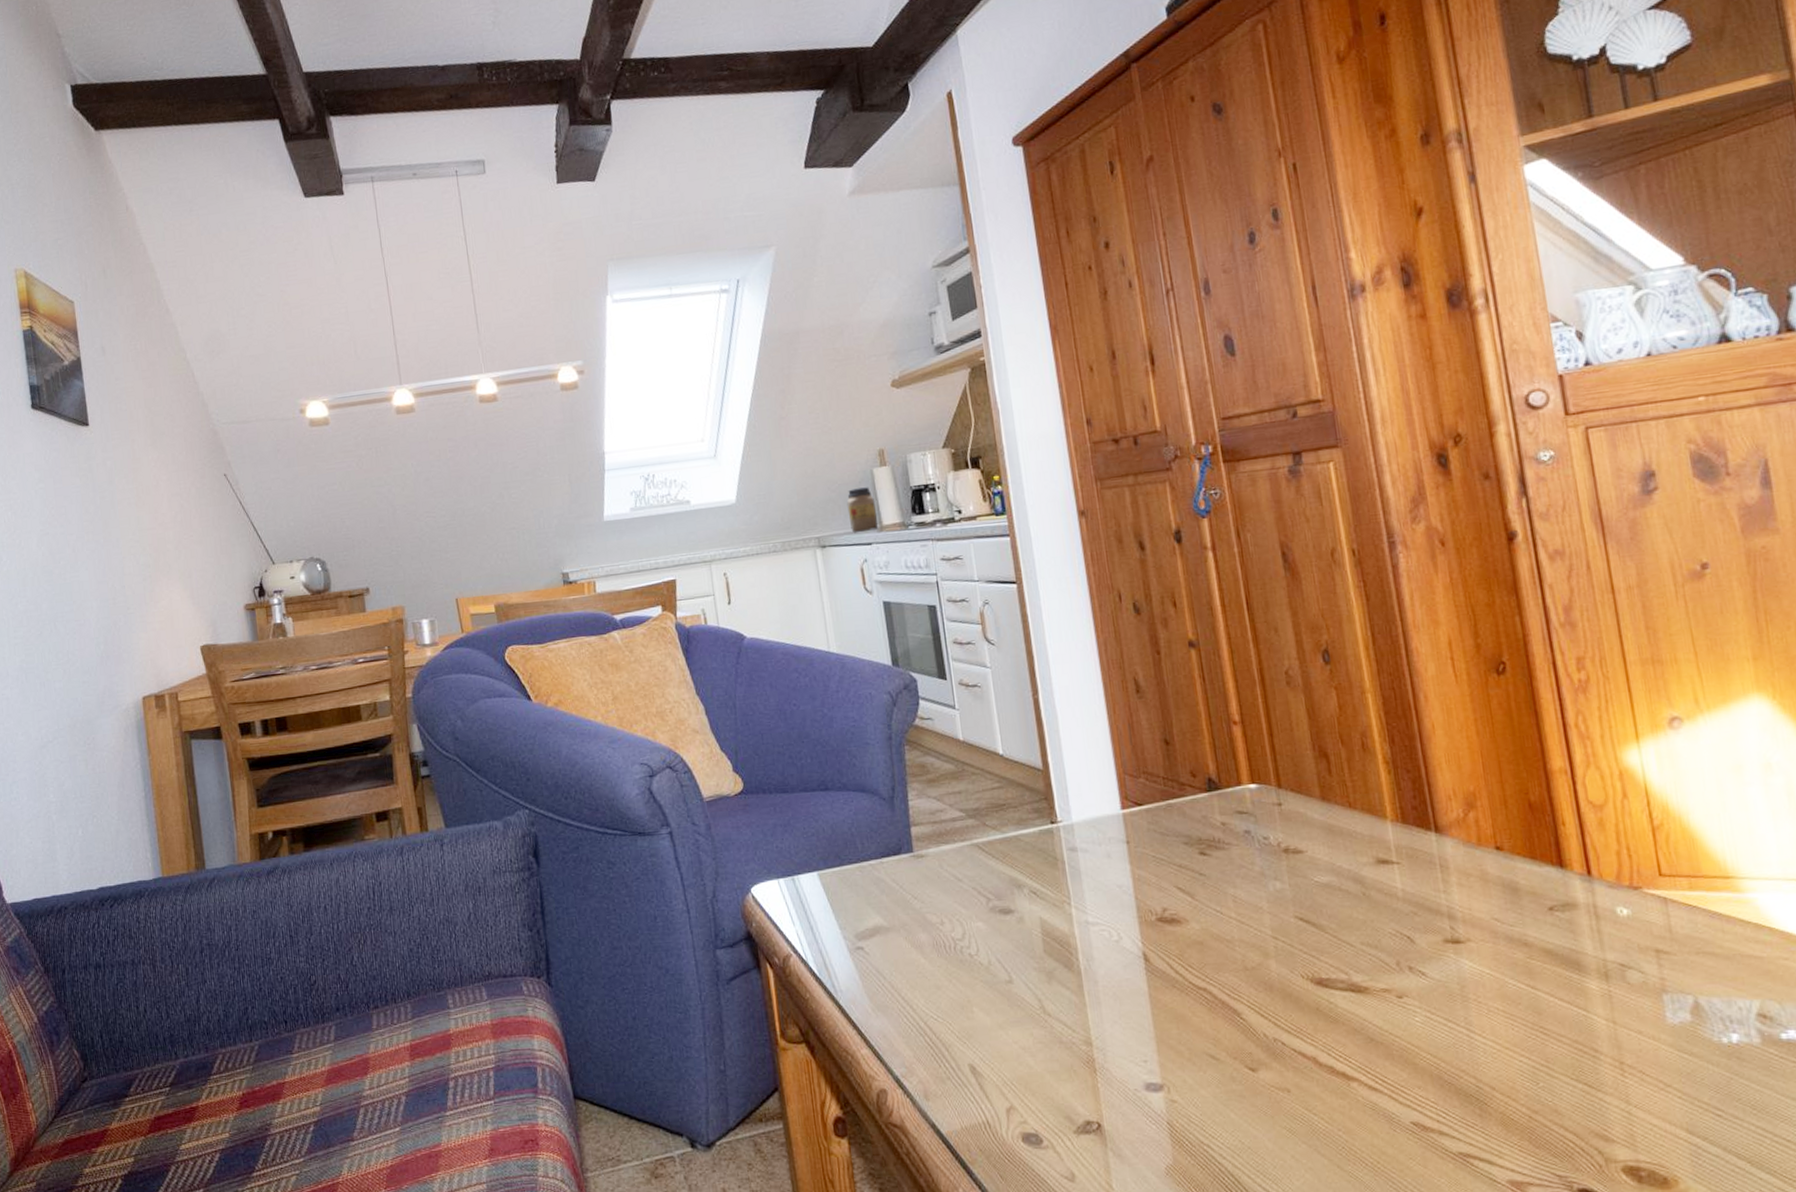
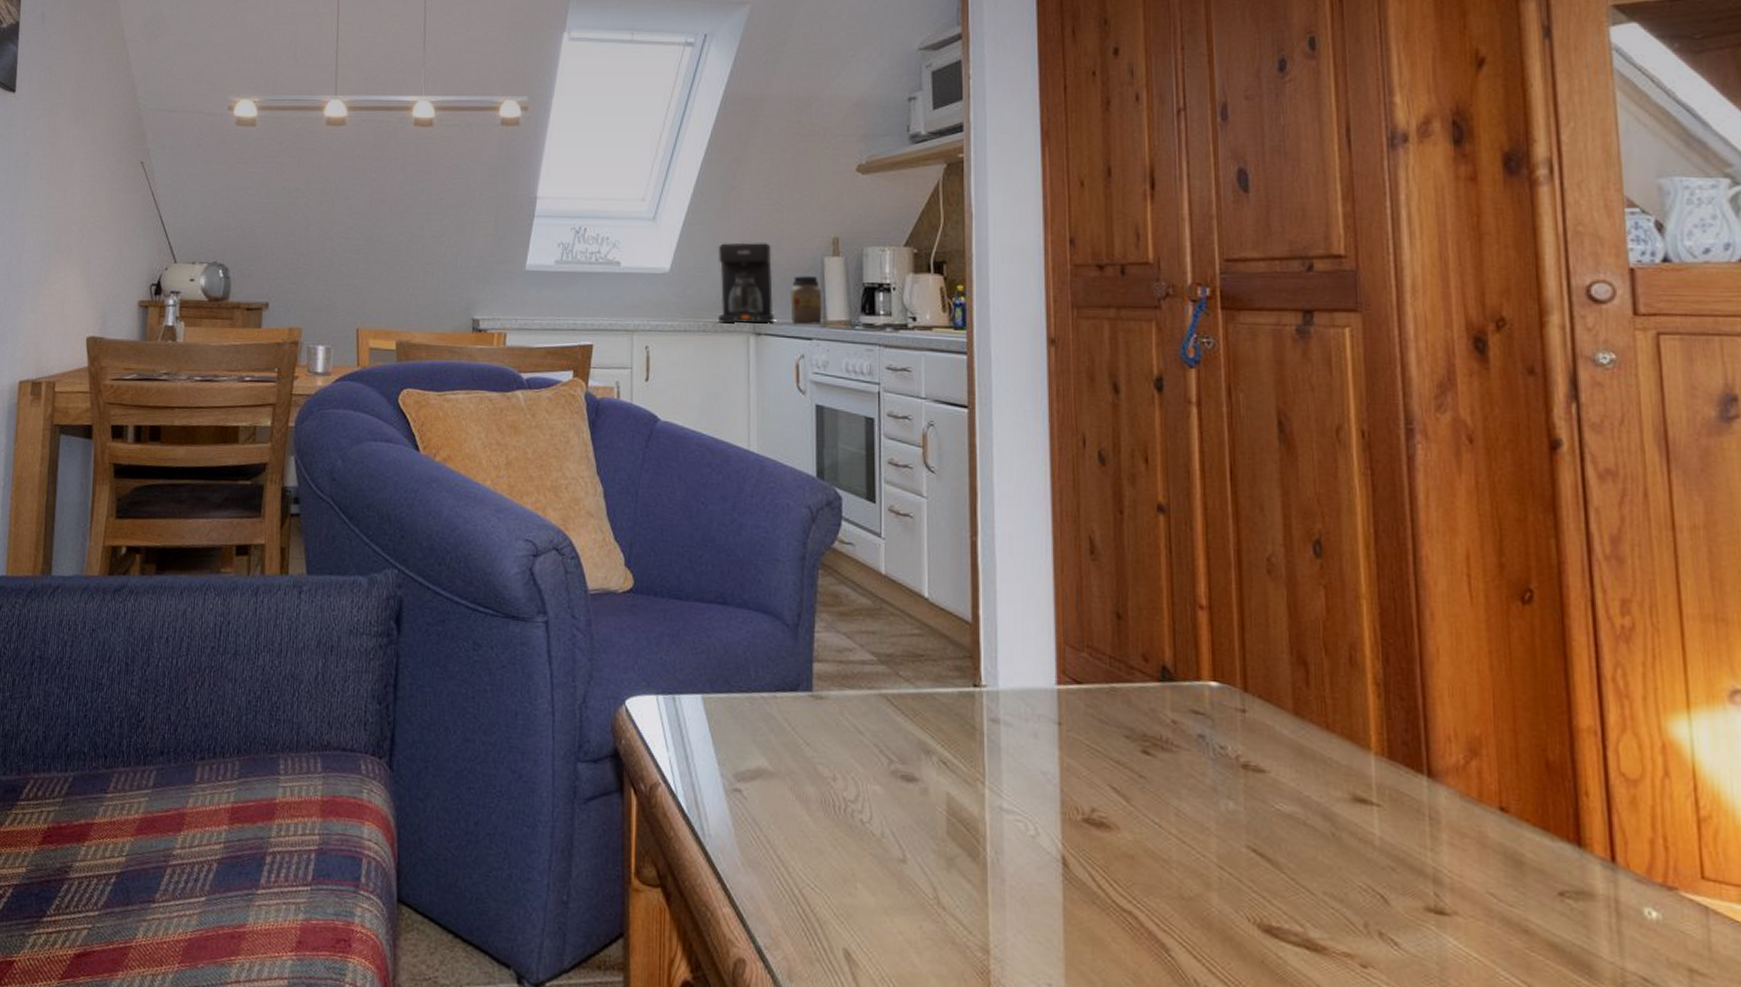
coffee maker: none [777,463,836,542] -> present [719,242,774,324]

